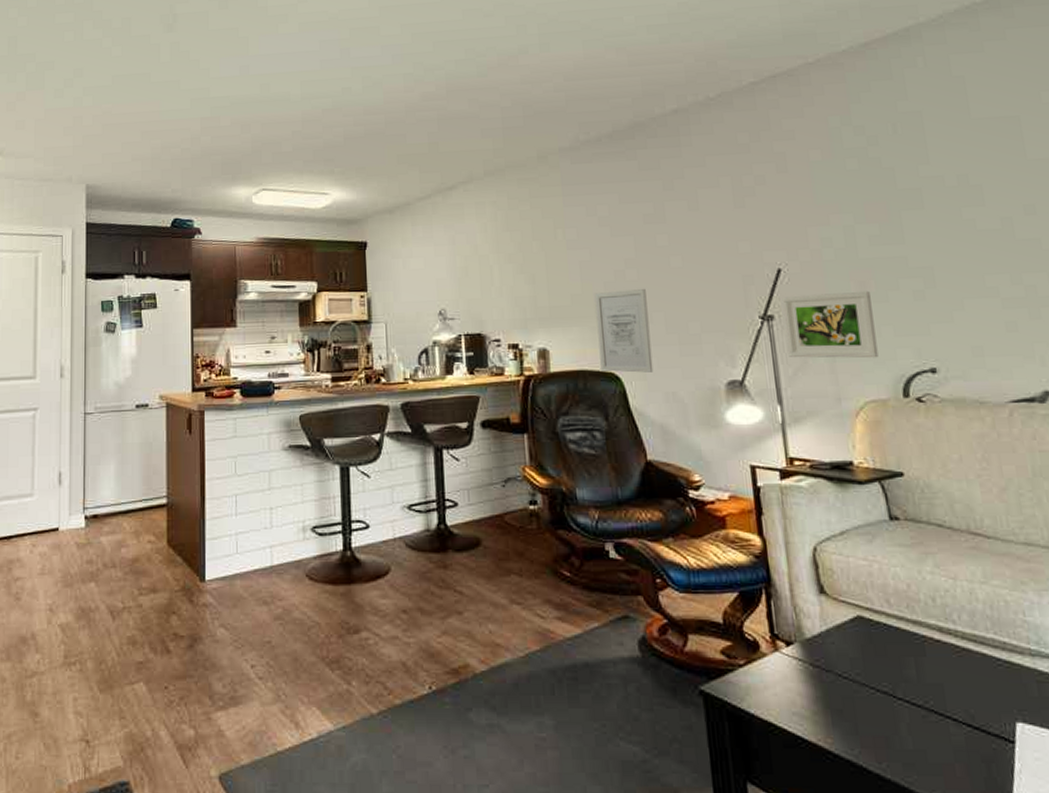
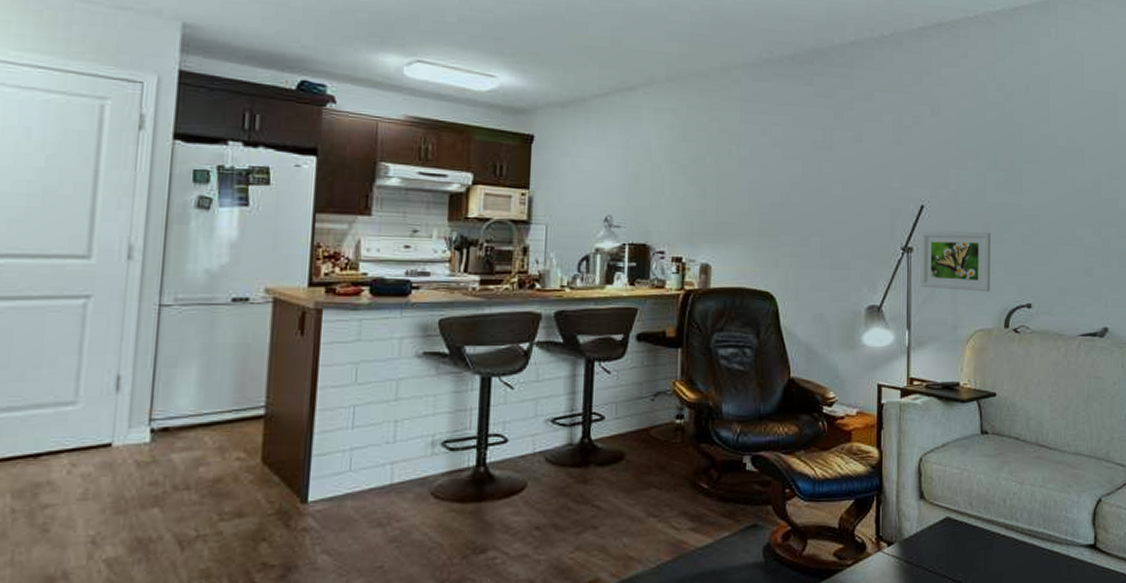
wall art: present [594,288,654,373] -> none [758,212,807,294]

